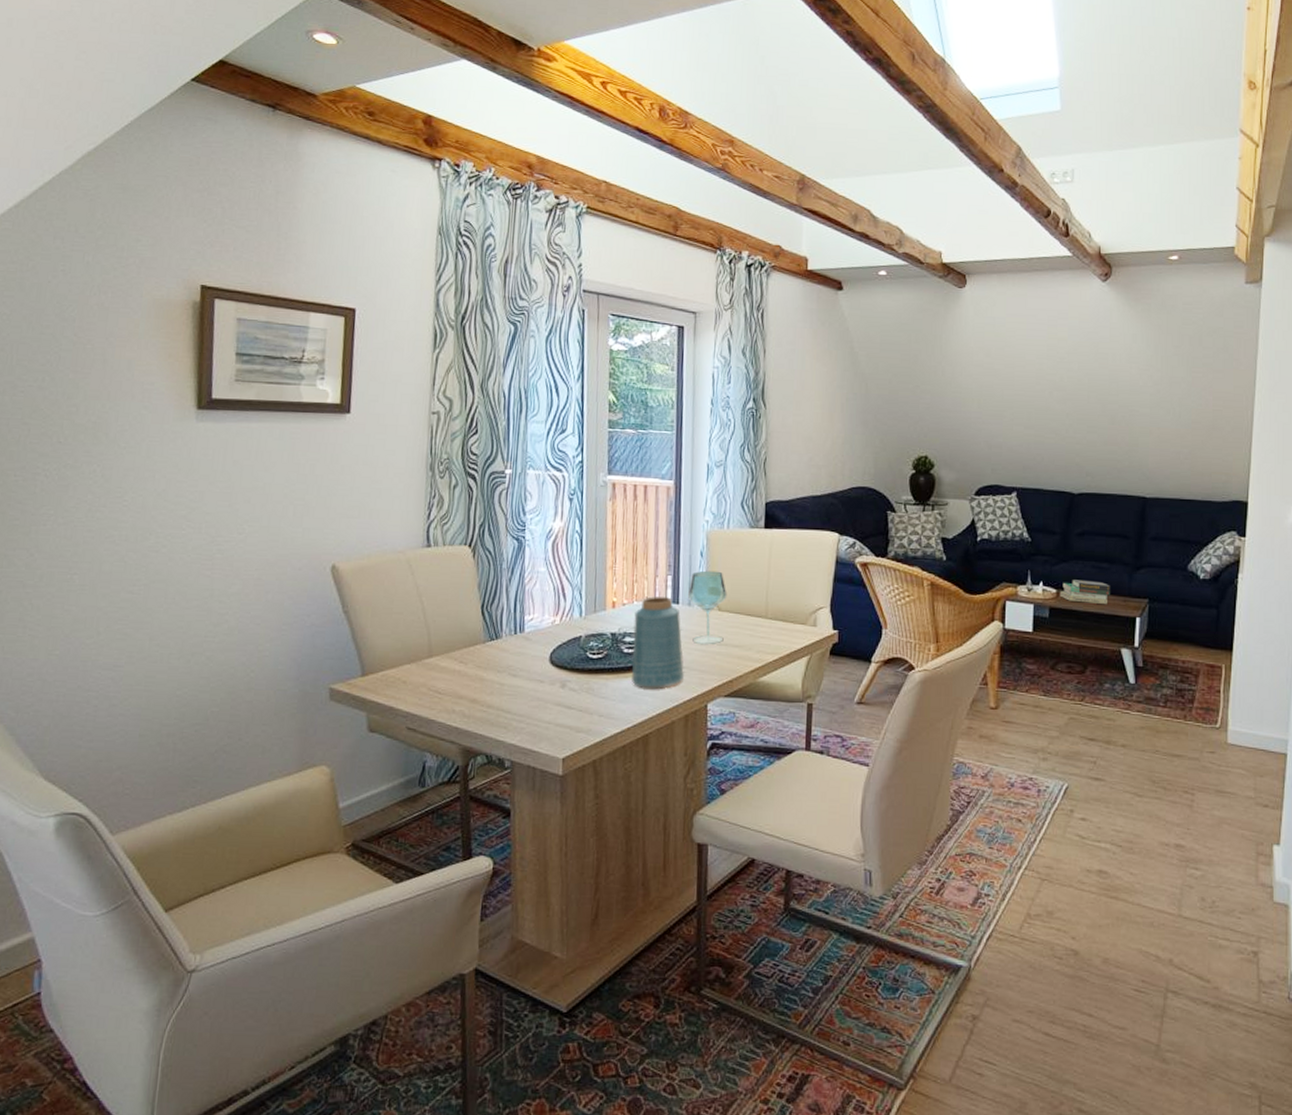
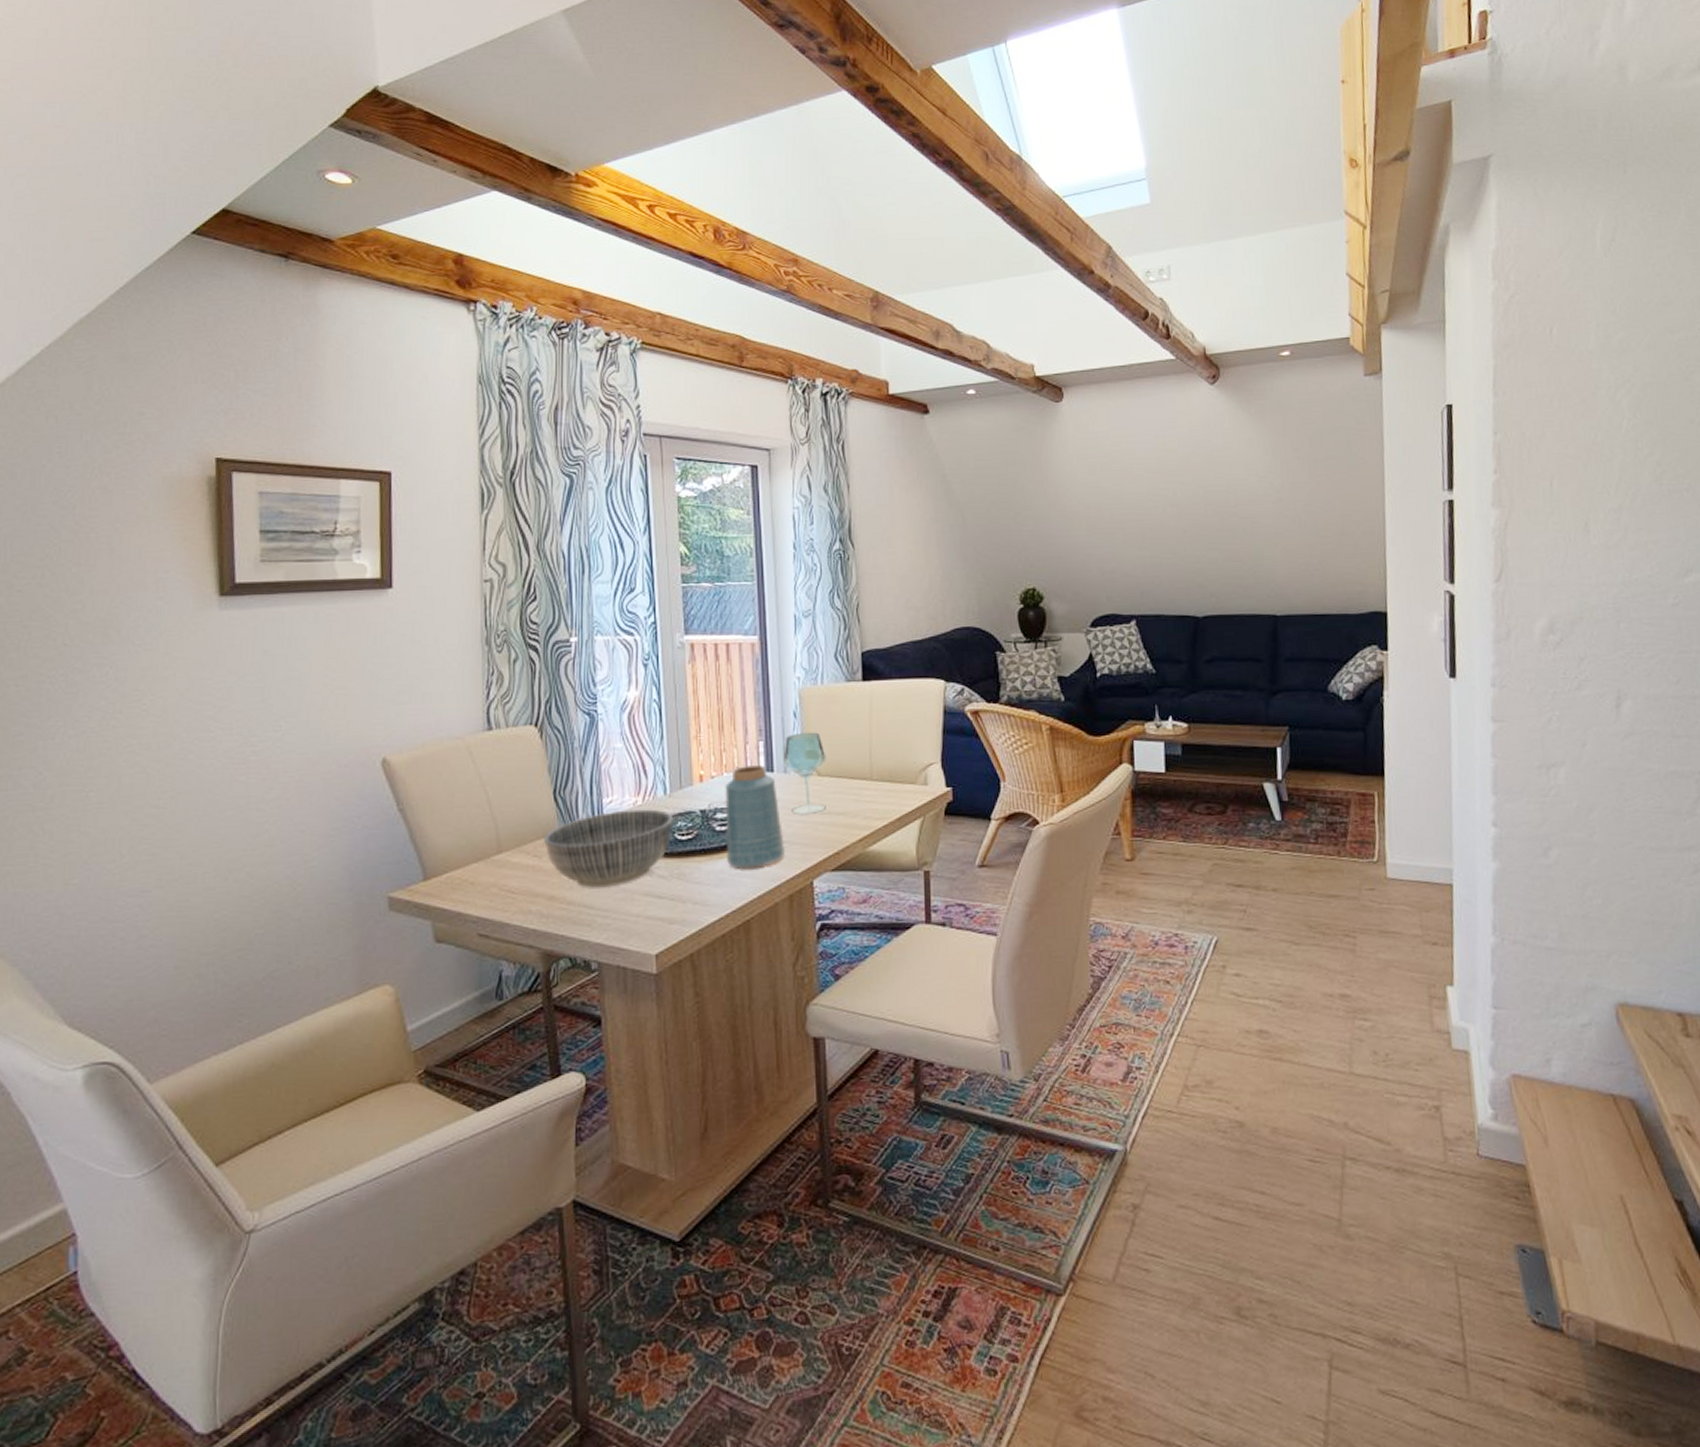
bowl: none [469,627,587,695] -> present [543,809,674,888]
books: present [1059,580,1110,604] -> none [1191,711,1246,736]

